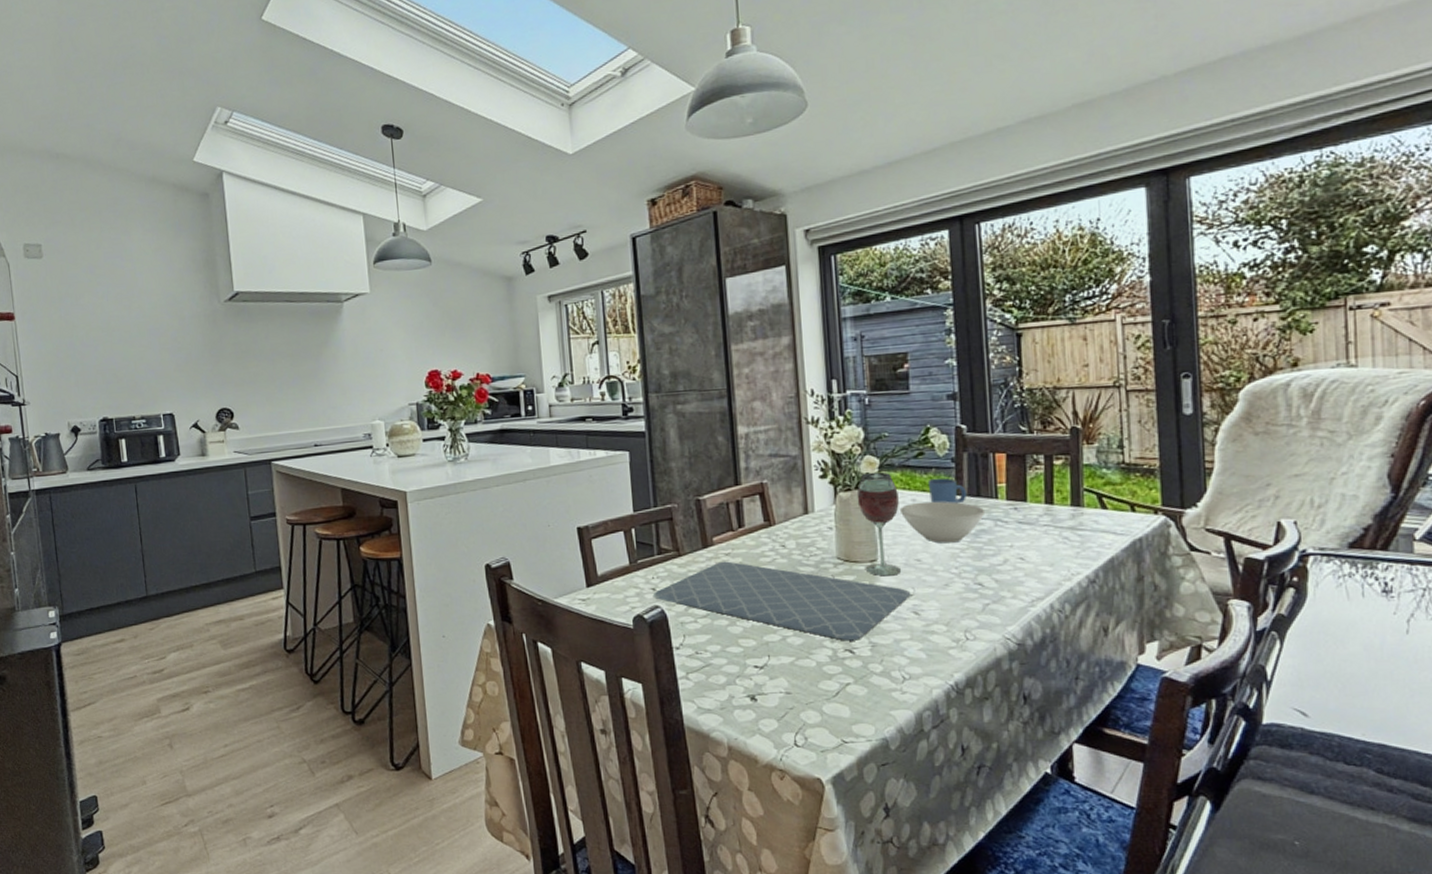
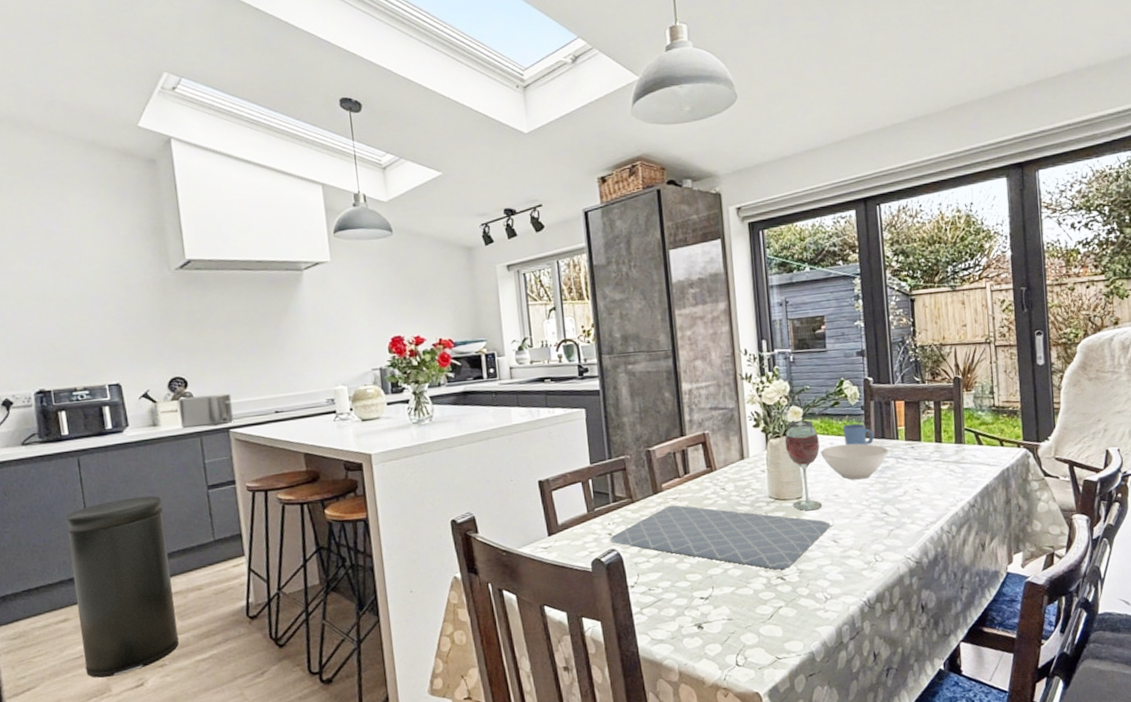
pedal bin: none [123,524,222,699] -> present [65,495,180,678]
toaster: none [225,425,276,460] -> present [178,393,234,429]

